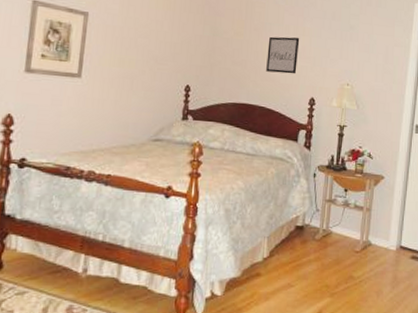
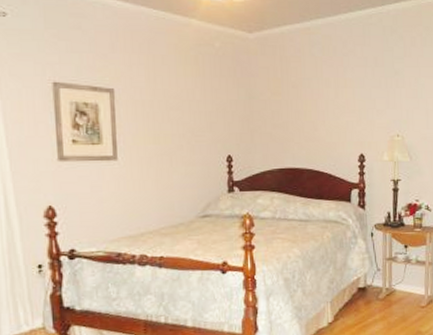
wall art: present [266,36,300,74] -> none [308,90,342,131]

